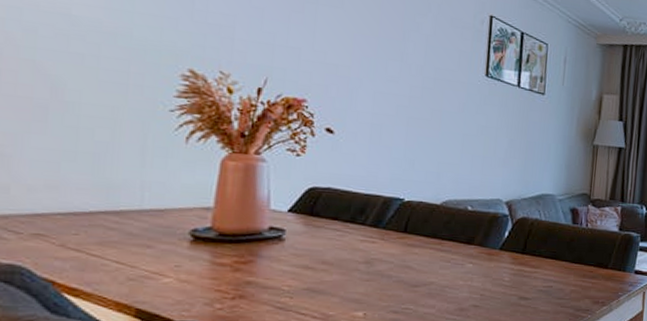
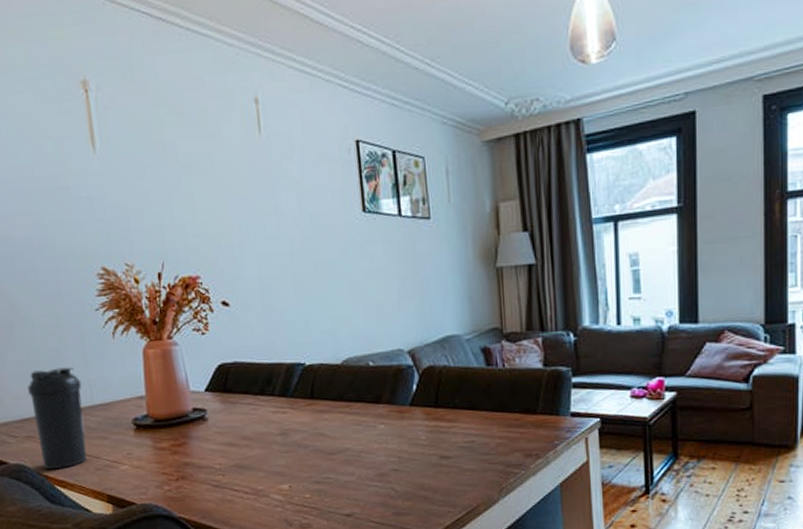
water bottle: none [50,162,131,275] -> present [28,367,87,469]

